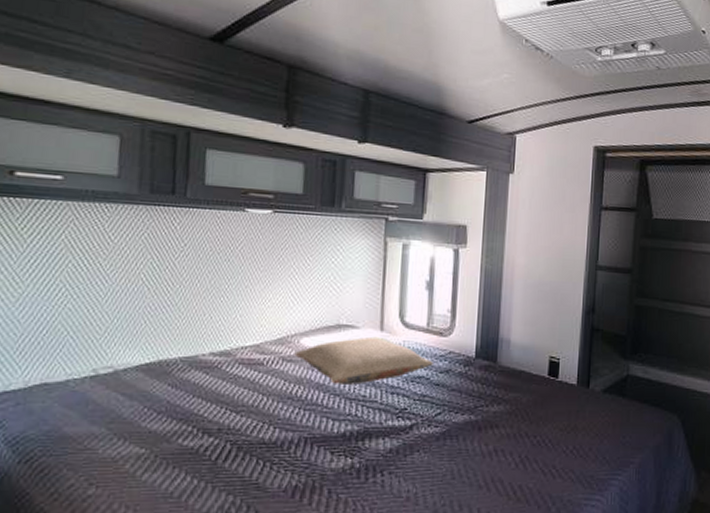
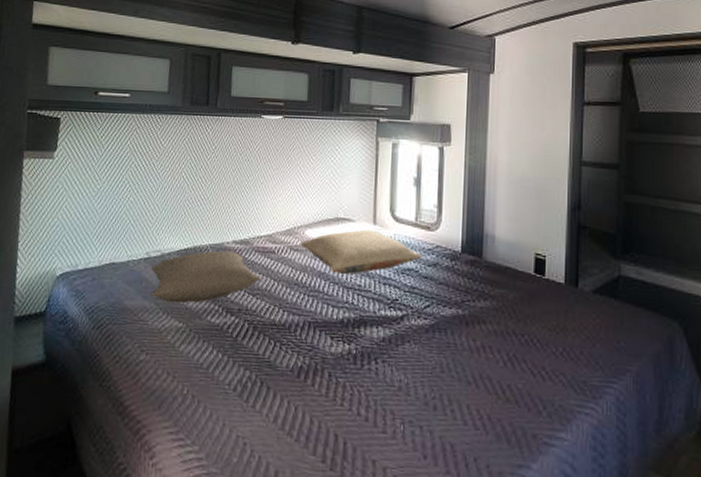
pillow: none [100,364,246,427] -> present [151,250,261,304]

